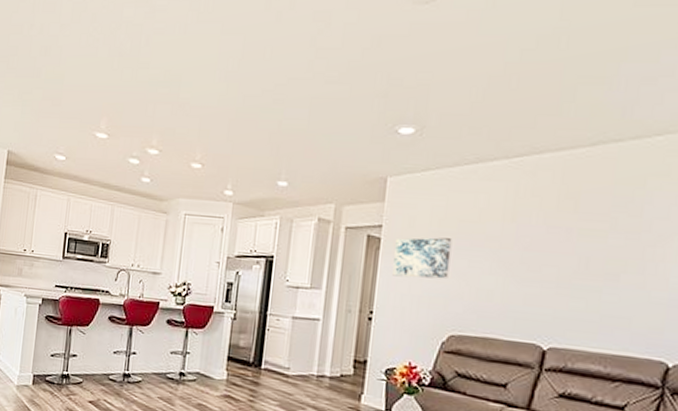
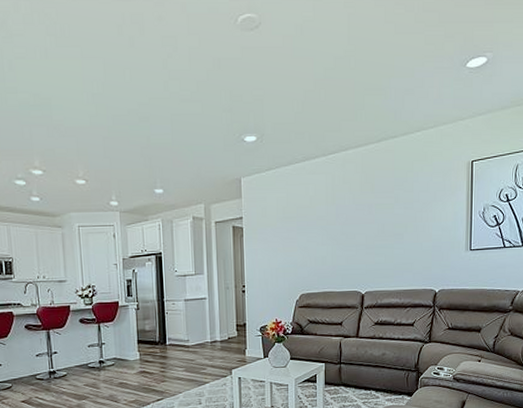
wall art: present [392,237,452,280] -> none [254,222,295,256]

